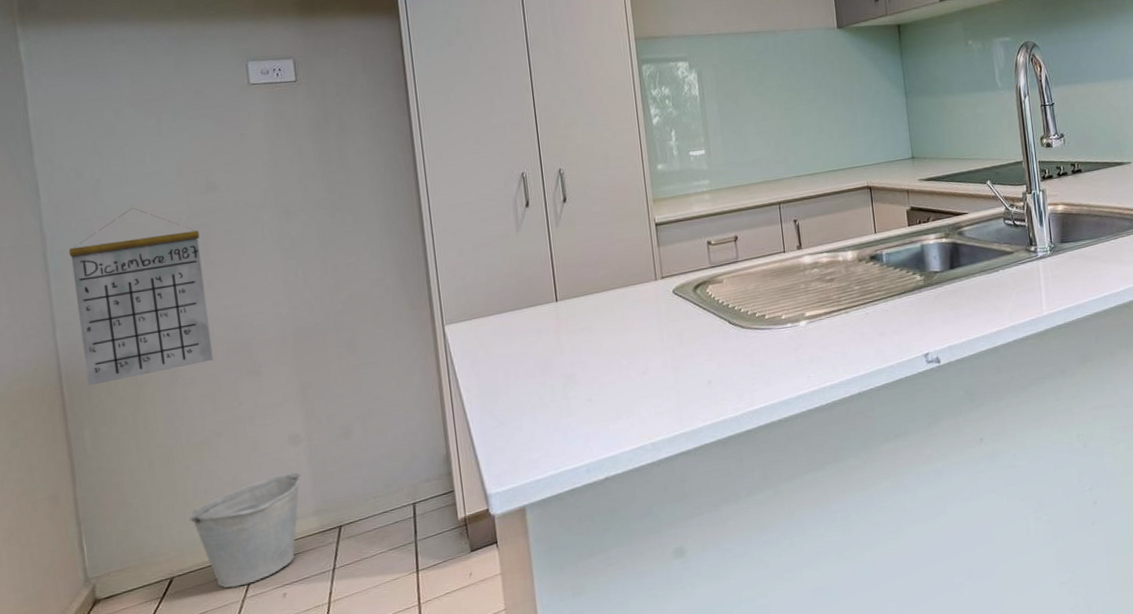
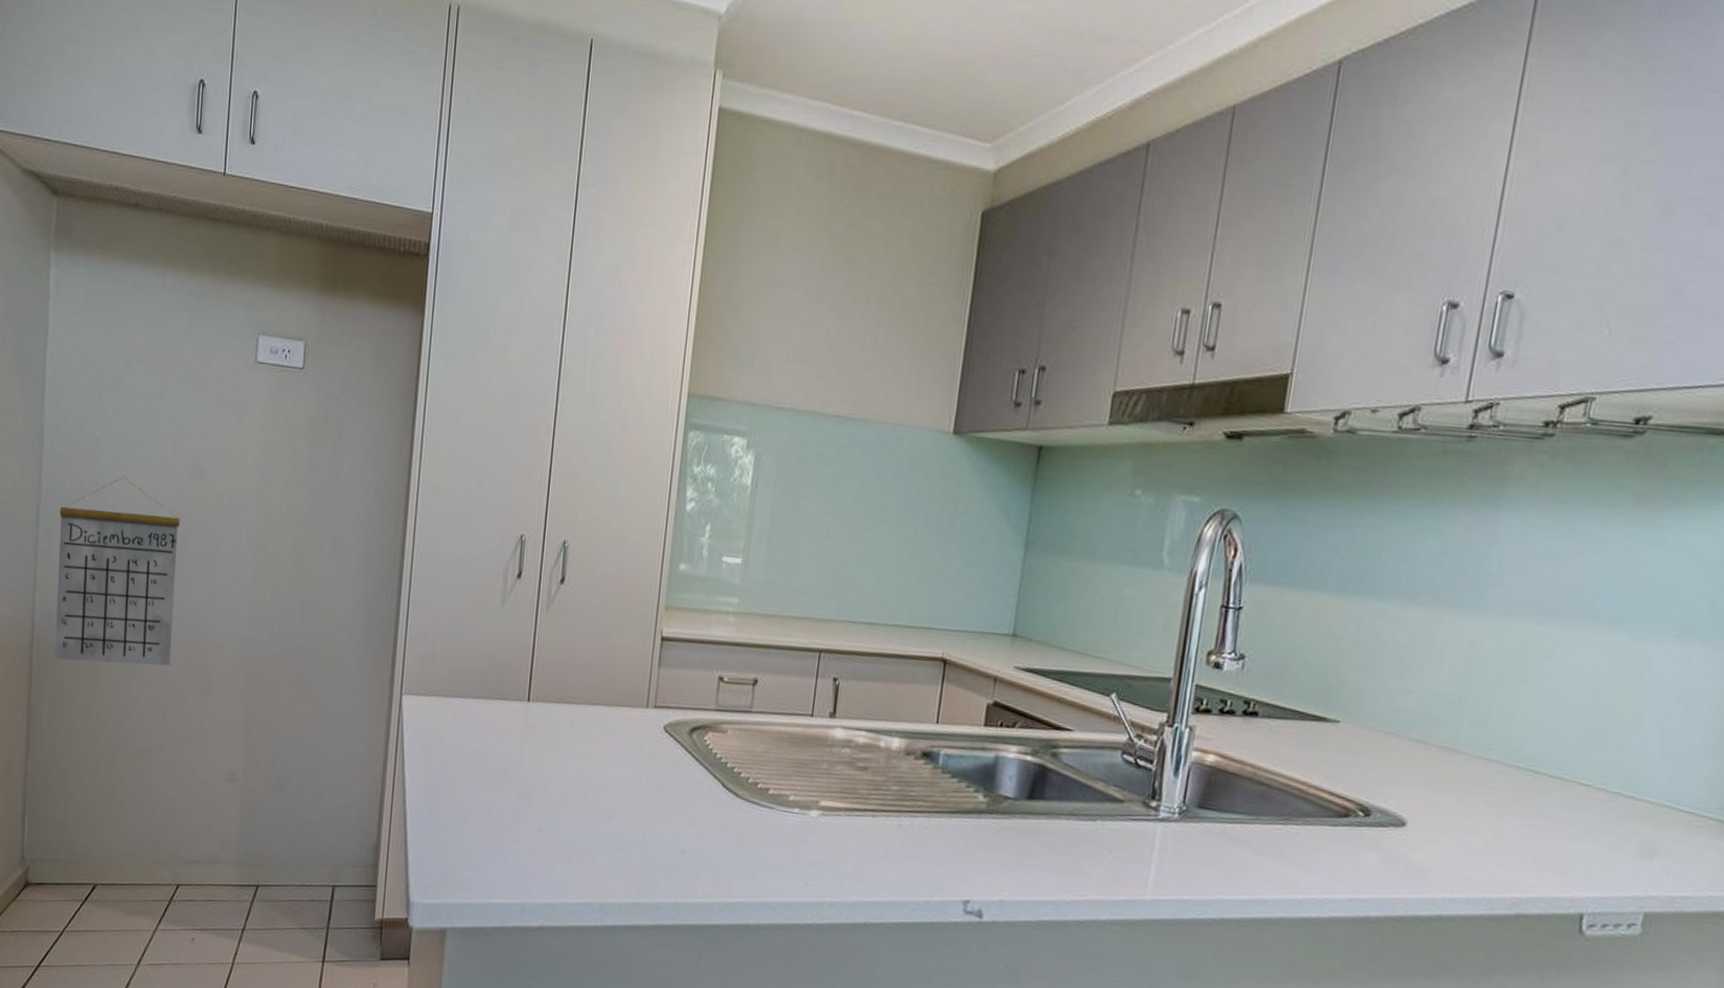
bucket: present [188,472,301,588] -> none [120,809,230,917]

